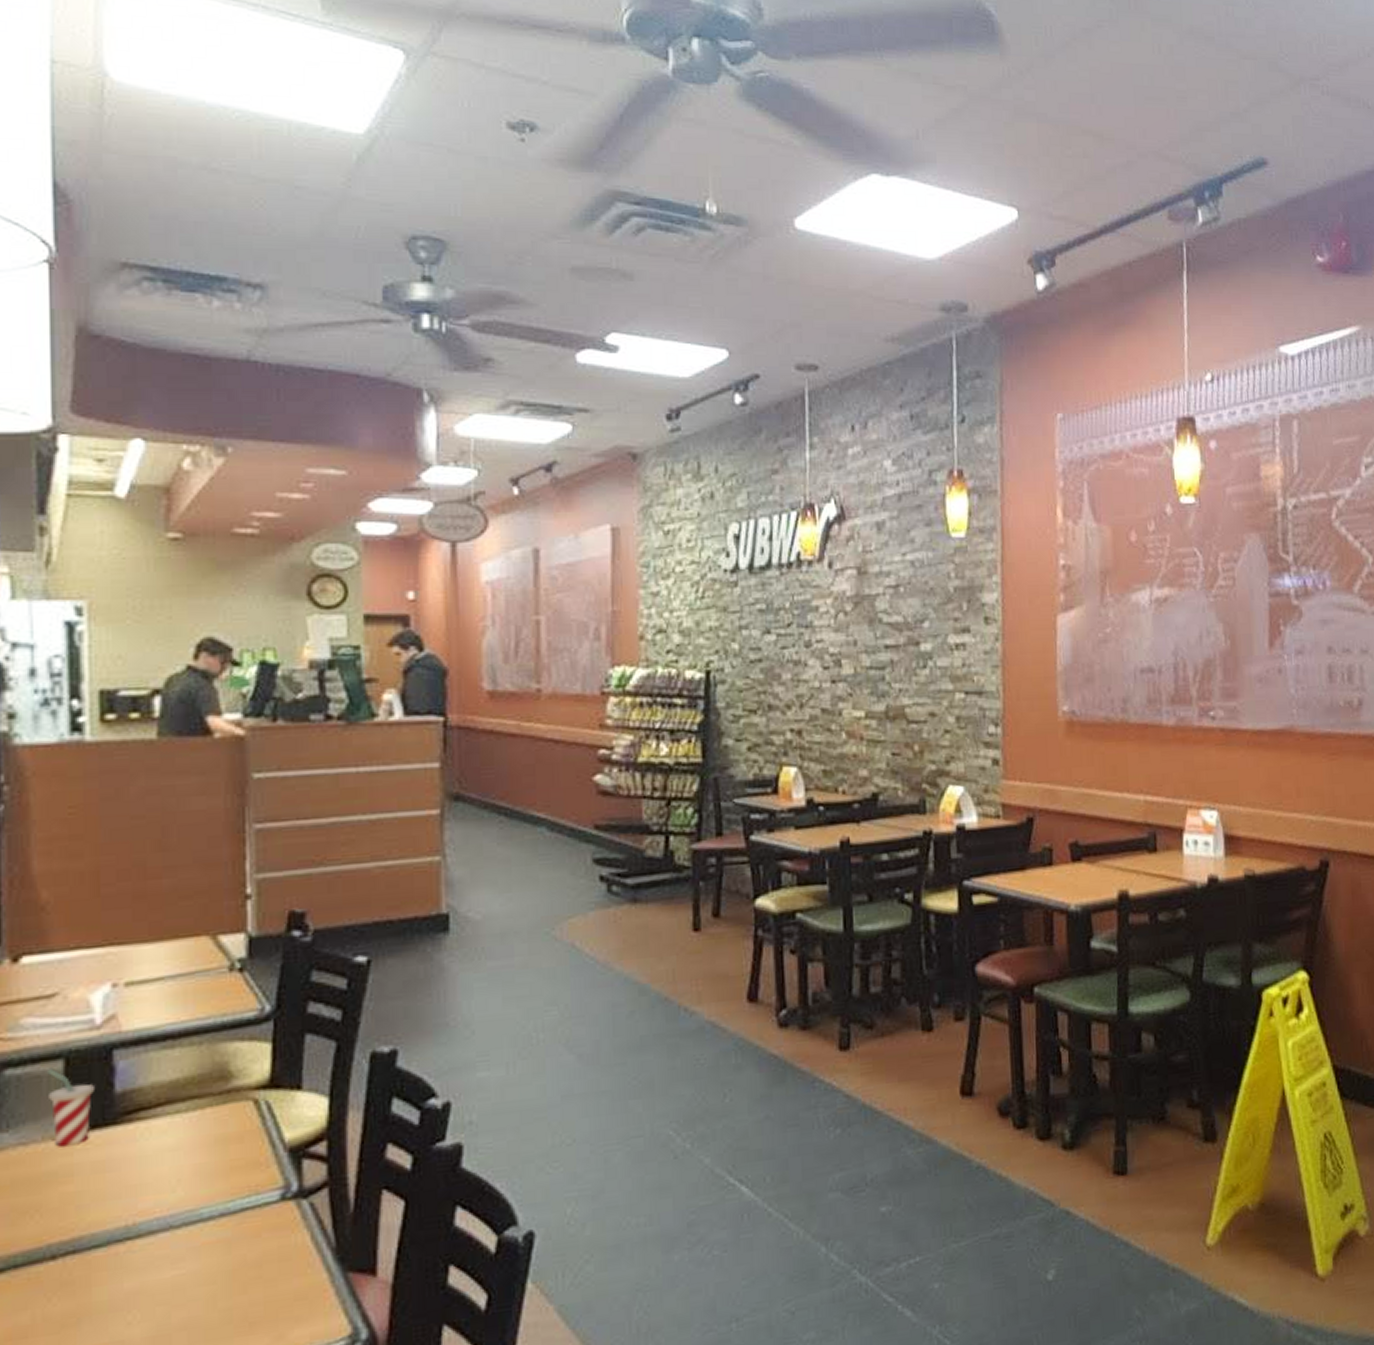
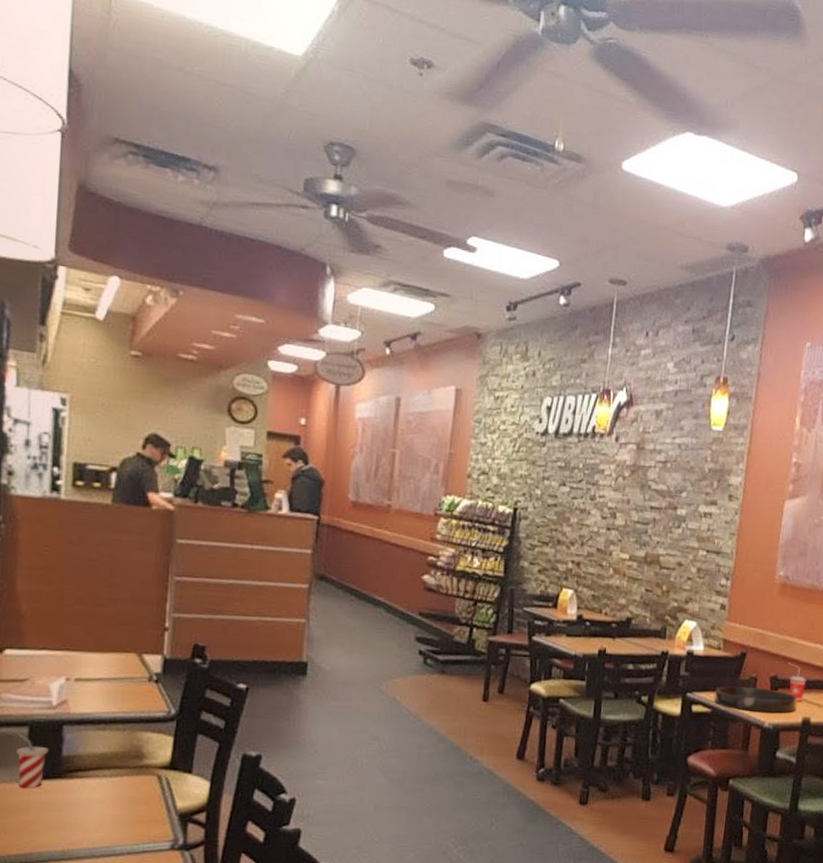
tray: none [999,859,1110,893] -> present [714,686,798,714]
beverage cup: none [1089,822,1117,873] -> present [787,662,807,703]

